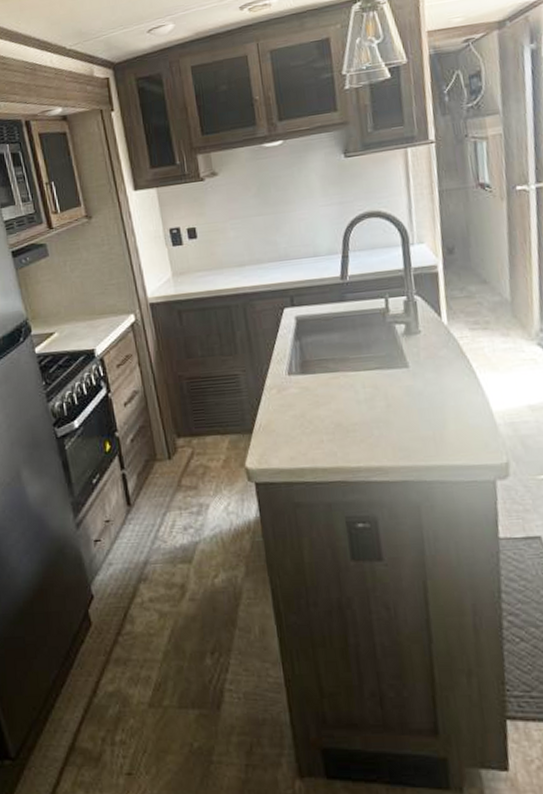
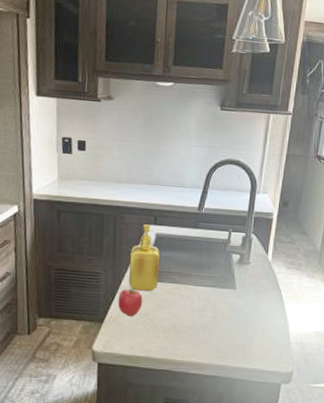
fruit: none [264,387,296,421] -> present [118,289,143,317]
soap dispenser: none [269,308,310,388] -> present [129,224,160,291]

